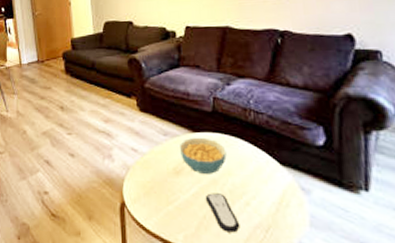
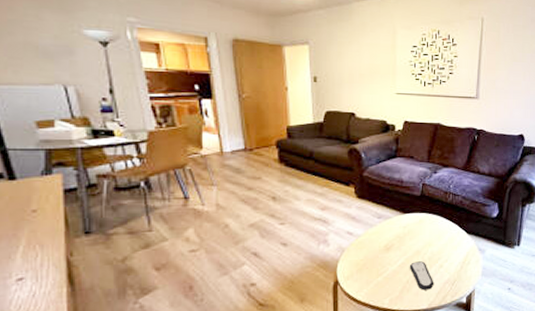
cereal bowl: present [180,137,227,174] -> none [392,217,429,248]

